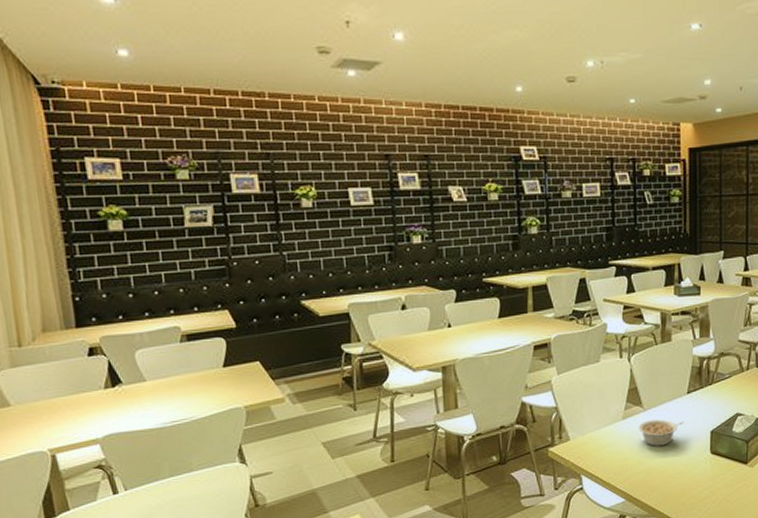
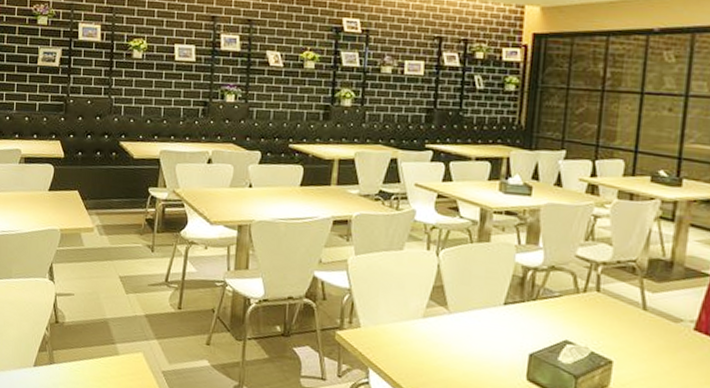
legume: present [638,419,685,446] -> none [440,325,498,358]

